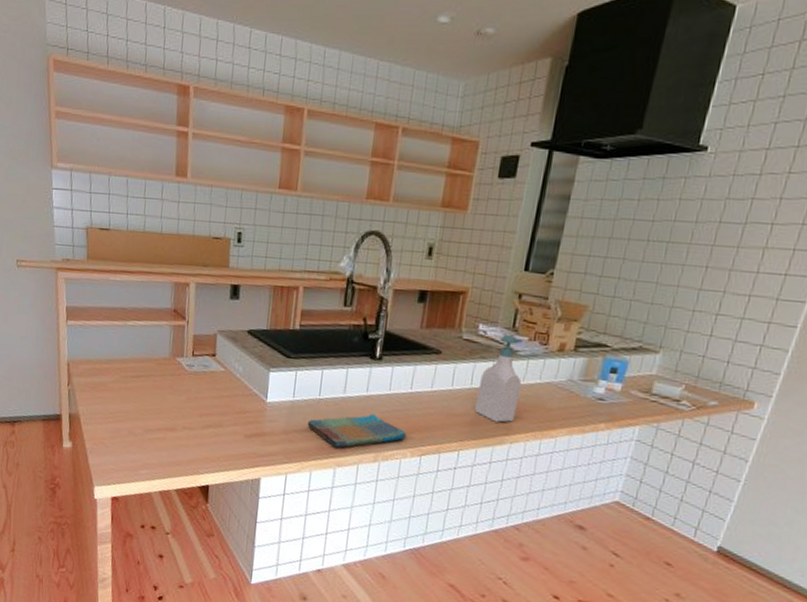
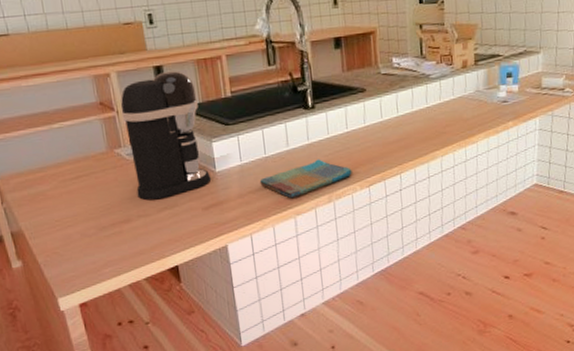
coffee maker: none [187,292,266,416] -> present [121,71,212,200]
soap bottle: present [475,335,524,423] -> none [404,62,440,141]

